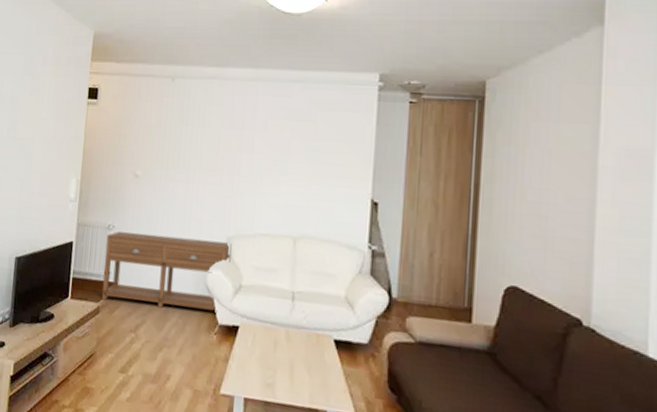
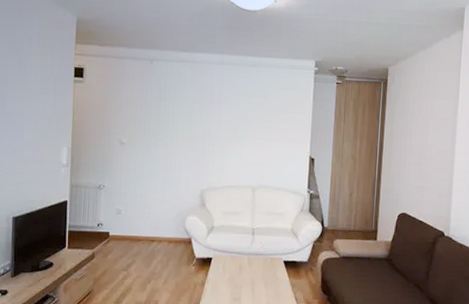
console table: present [101,231,232,313] -> none [95,190,205,249]

